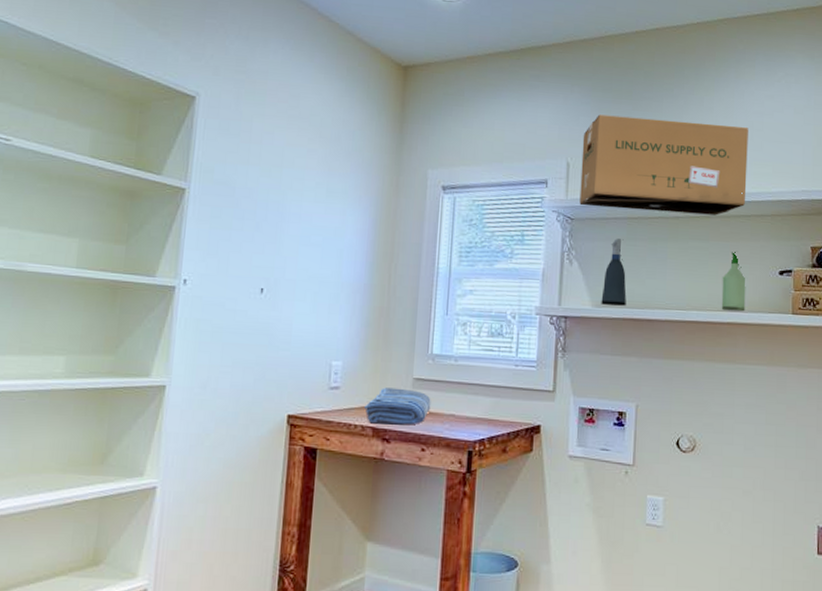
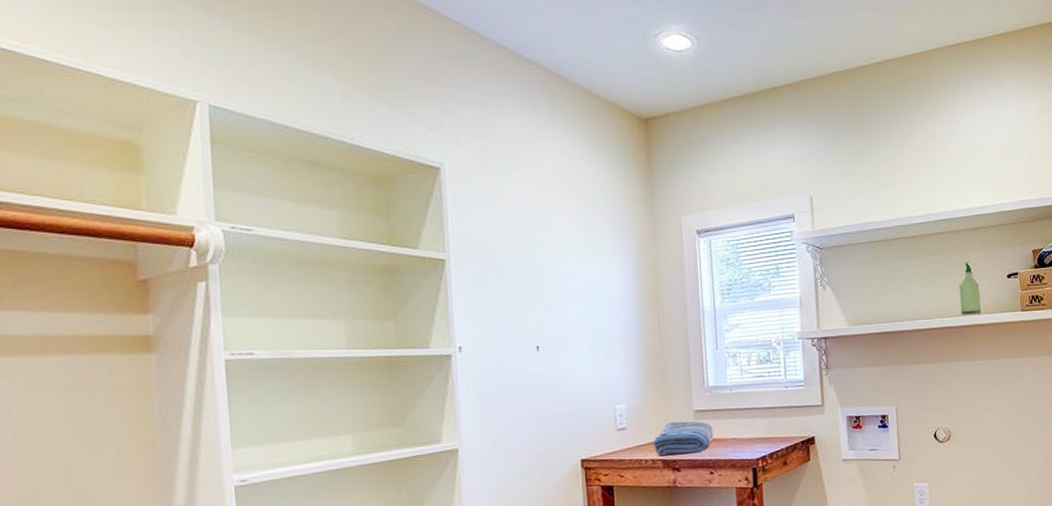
box: present [579,114,748,216] -> none [821,147,973,235]
spray bottle: present [601,239,627,307] -> none [855,262,878,324]

